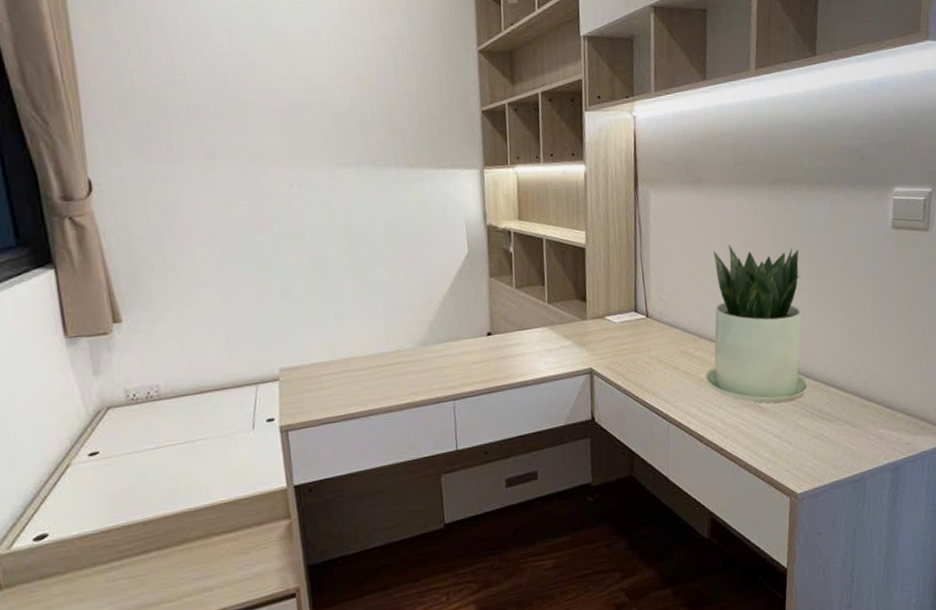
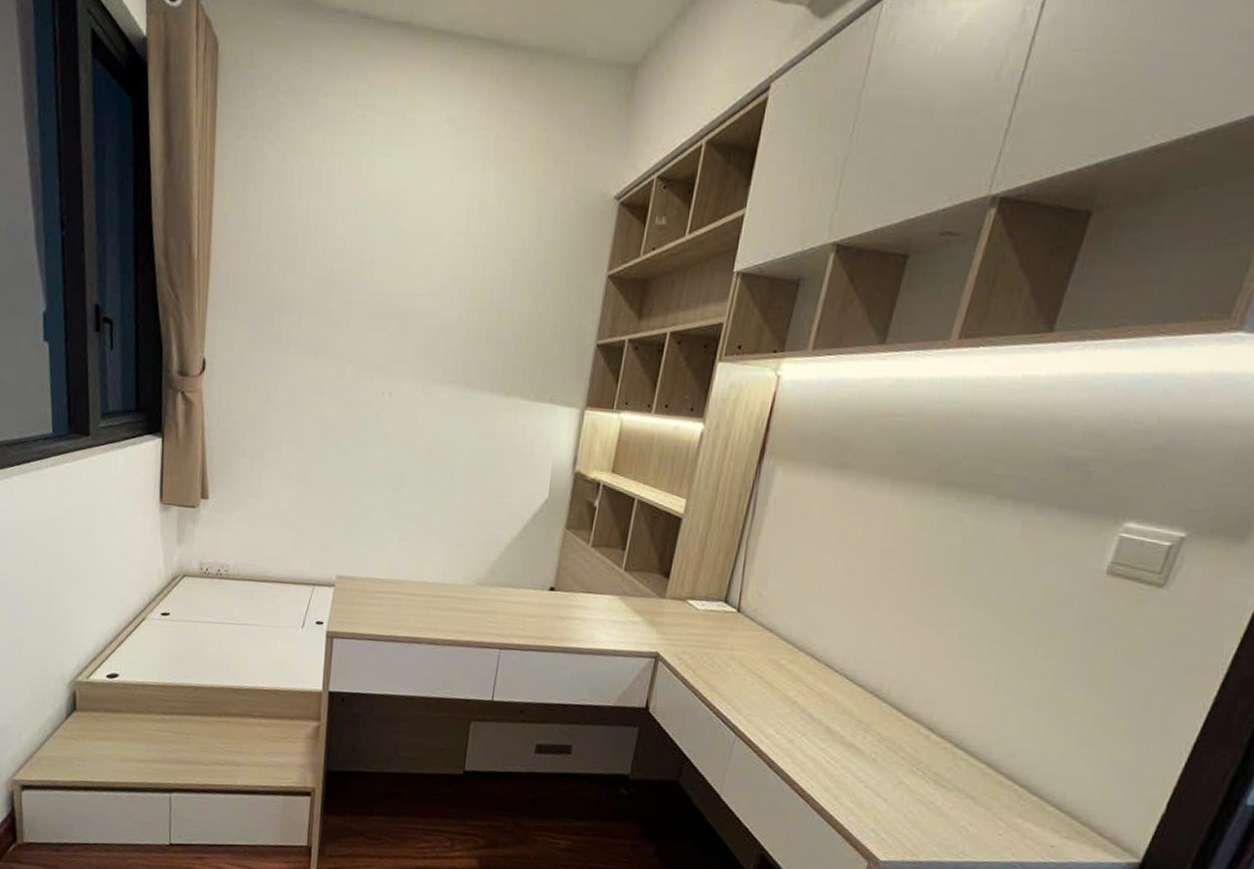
planter: present [705,244,809,404] -> none [793,549,959,753]

